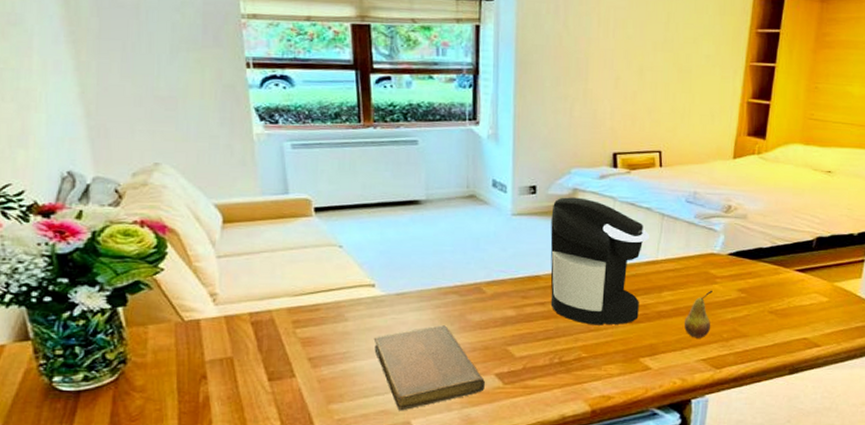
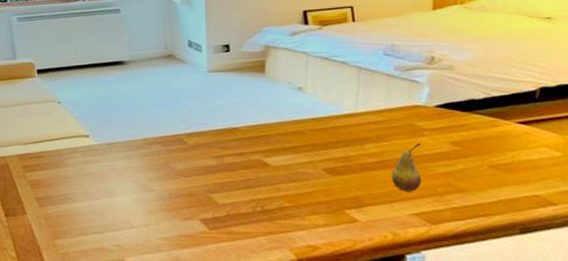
notebook: present [373,325,485,411] -> none [90,172,191,249]
coffee maker: present [550,197,649,325] -> none [245,54,346,176]

